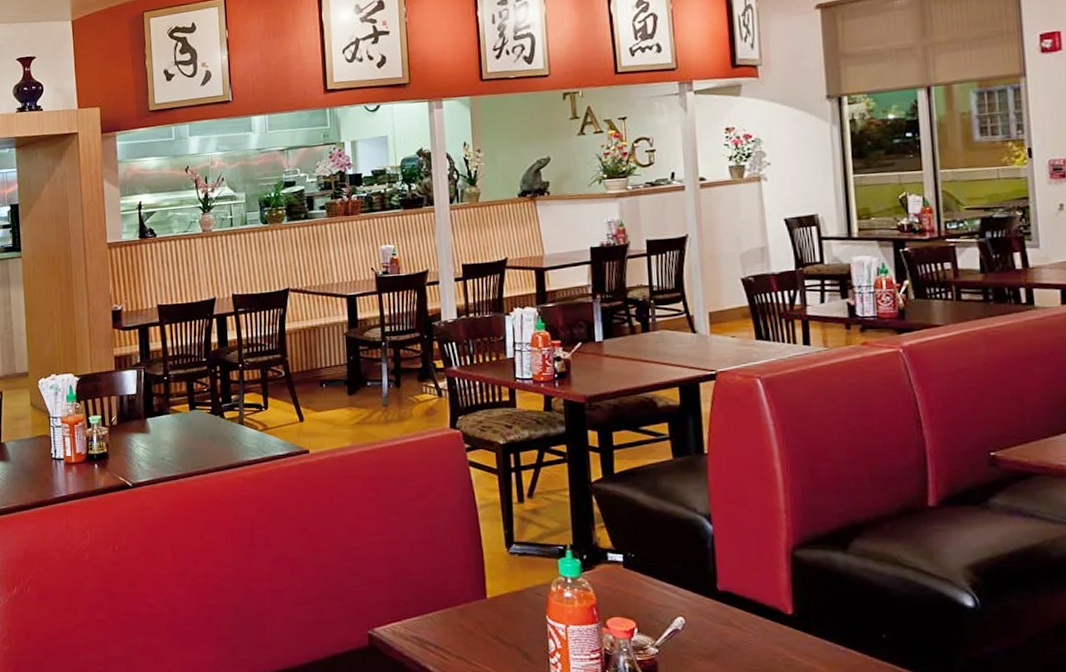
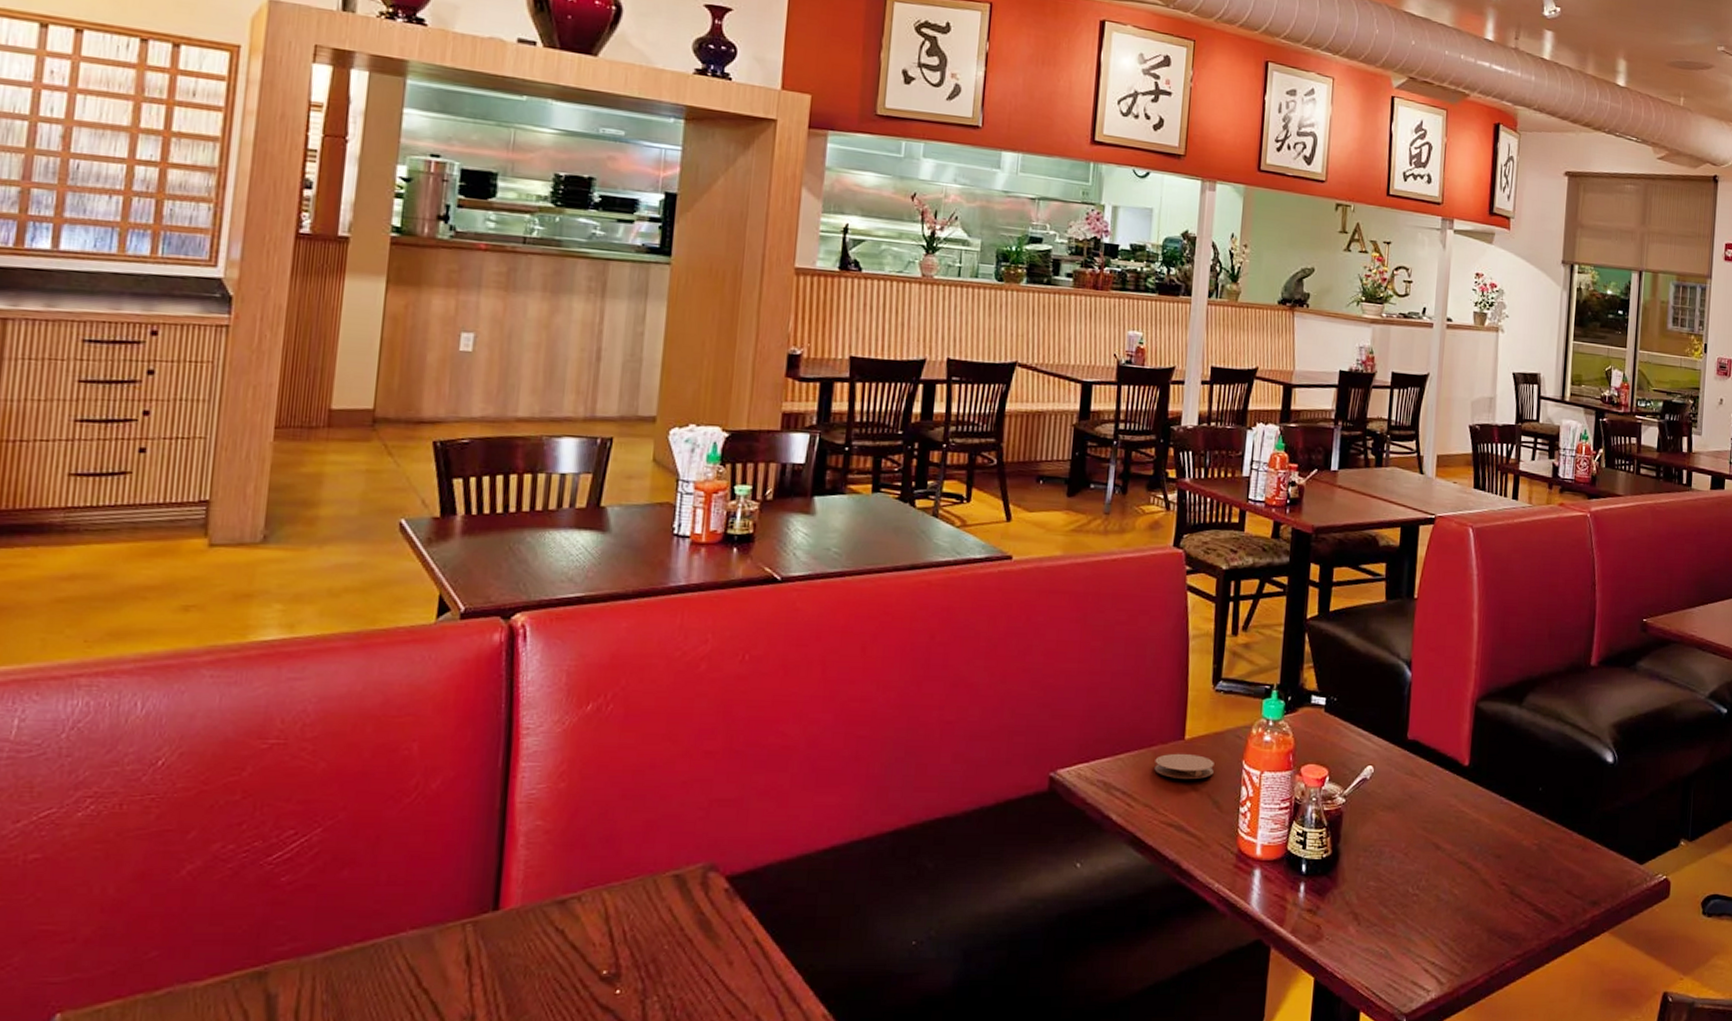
coaster: none [461,611,519,634] -> present [1154,753,1214,780]

